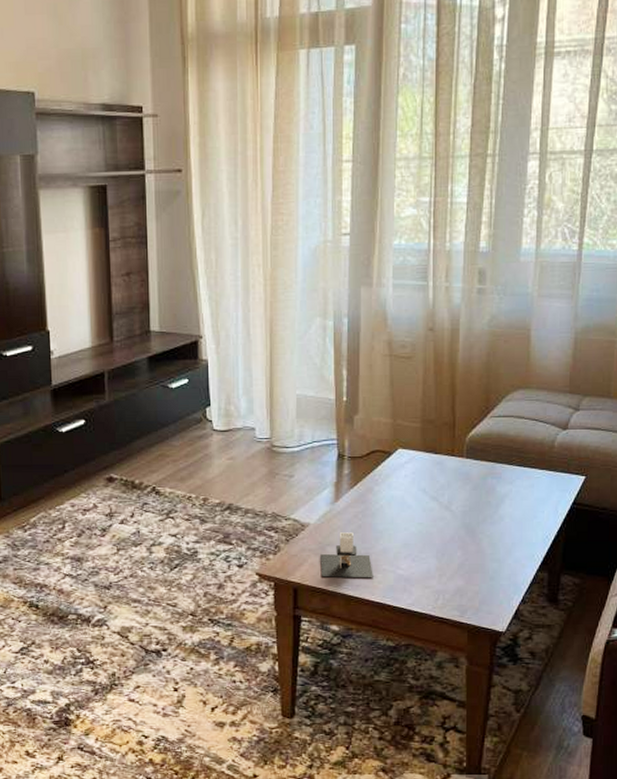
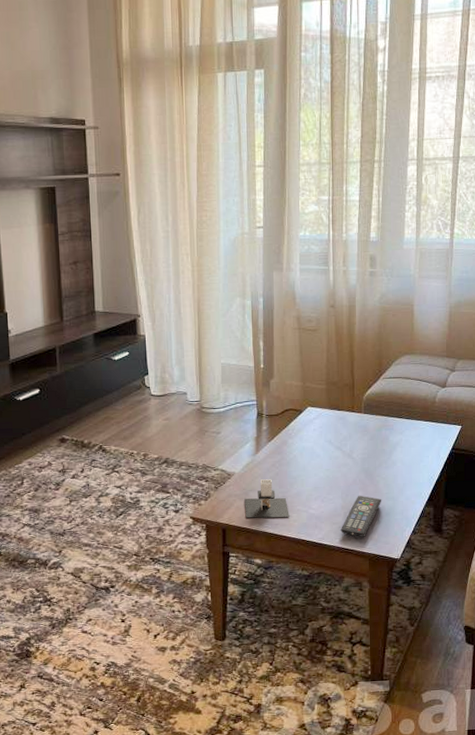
remote control: none [434,555,486,605] -> present [341,495,382,537]

